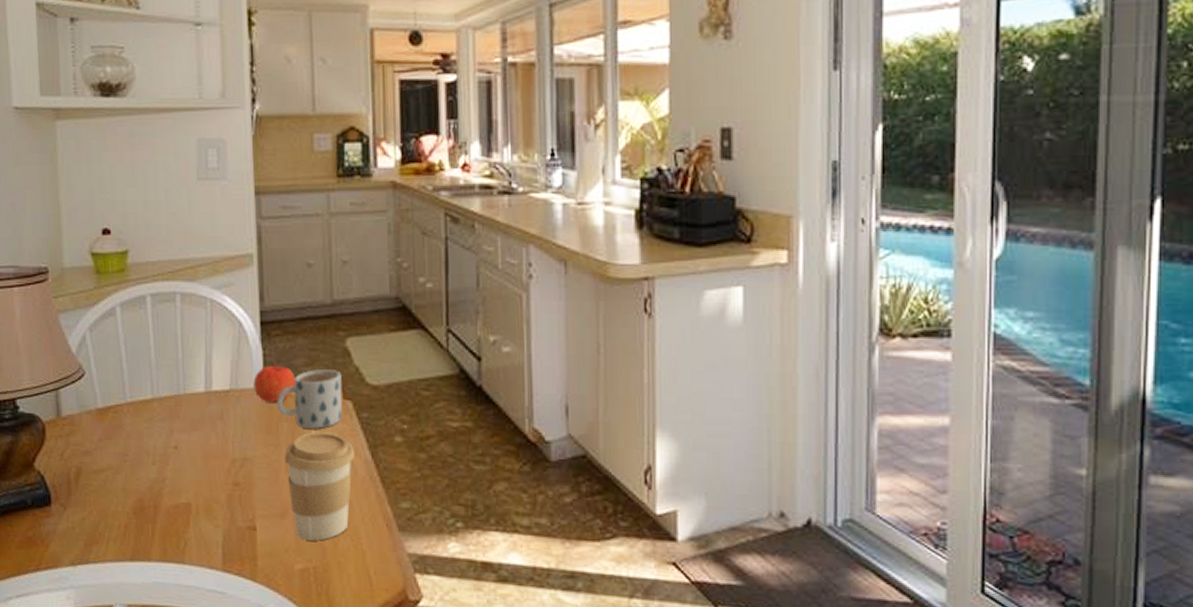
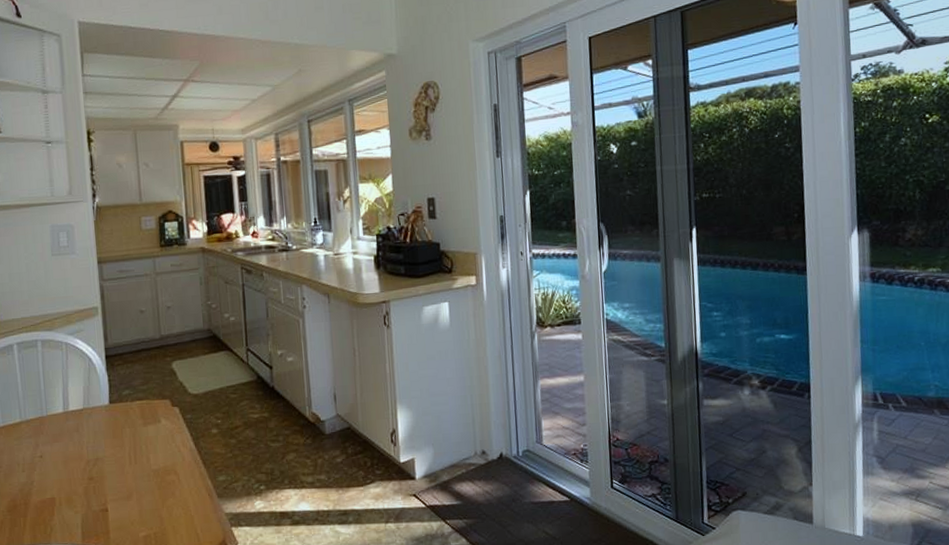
apple: present [253,362,295,402] -> none [101,385,134,415]
mug: present [277,369,343,429] -> none [121,386,172,431]
coffee cup: present [284,432,355,541] -> none [128,432,183,514]

